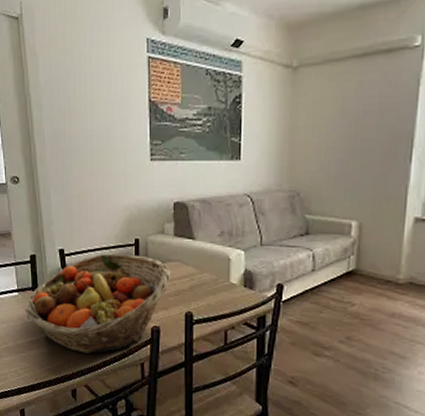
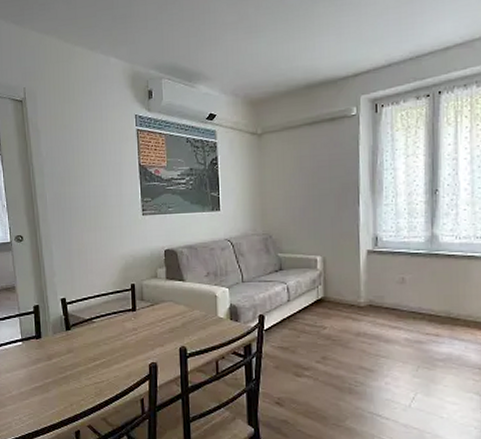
fruit basket: present [25,253,171,354] -> none [29,298,165,394]

